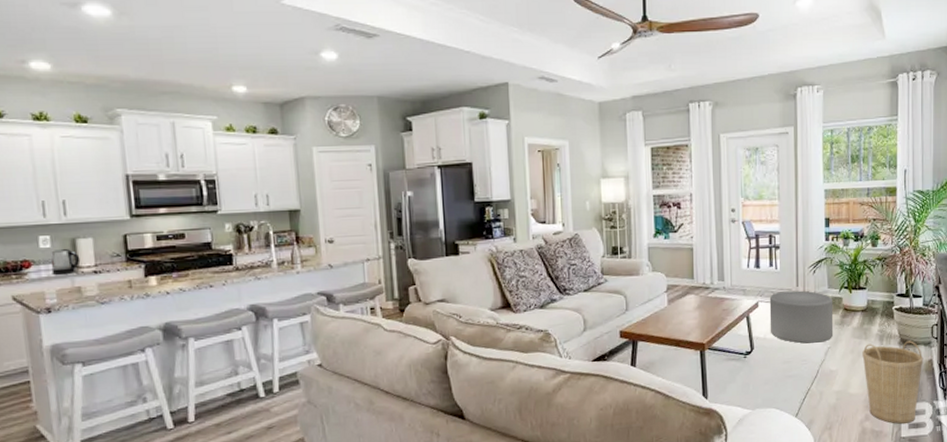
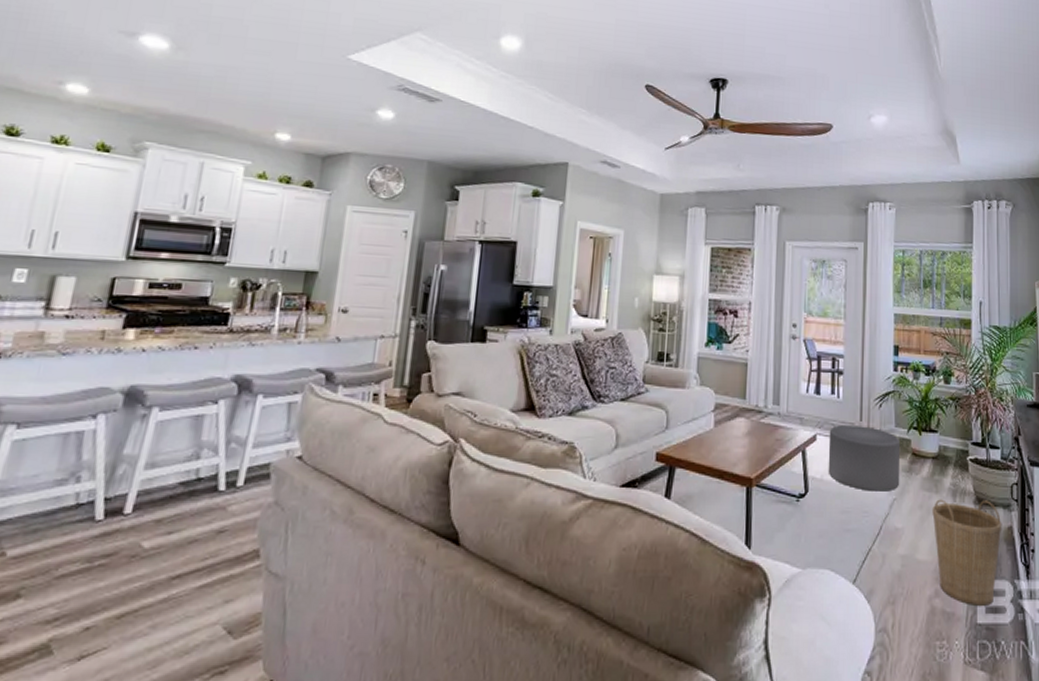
kettle: present [51,248,80,275] -> none [16,285,55,316]

